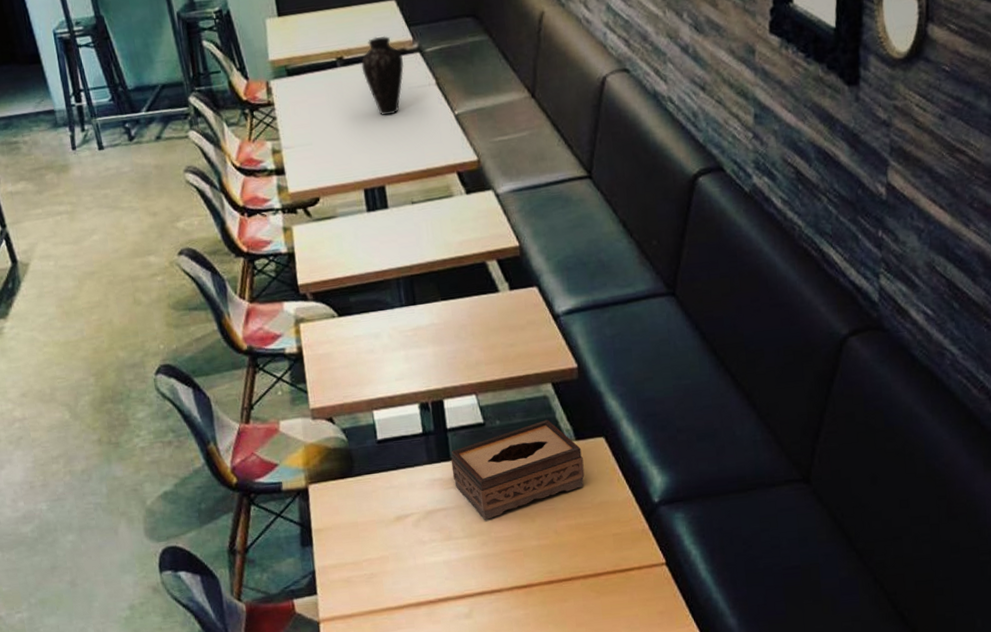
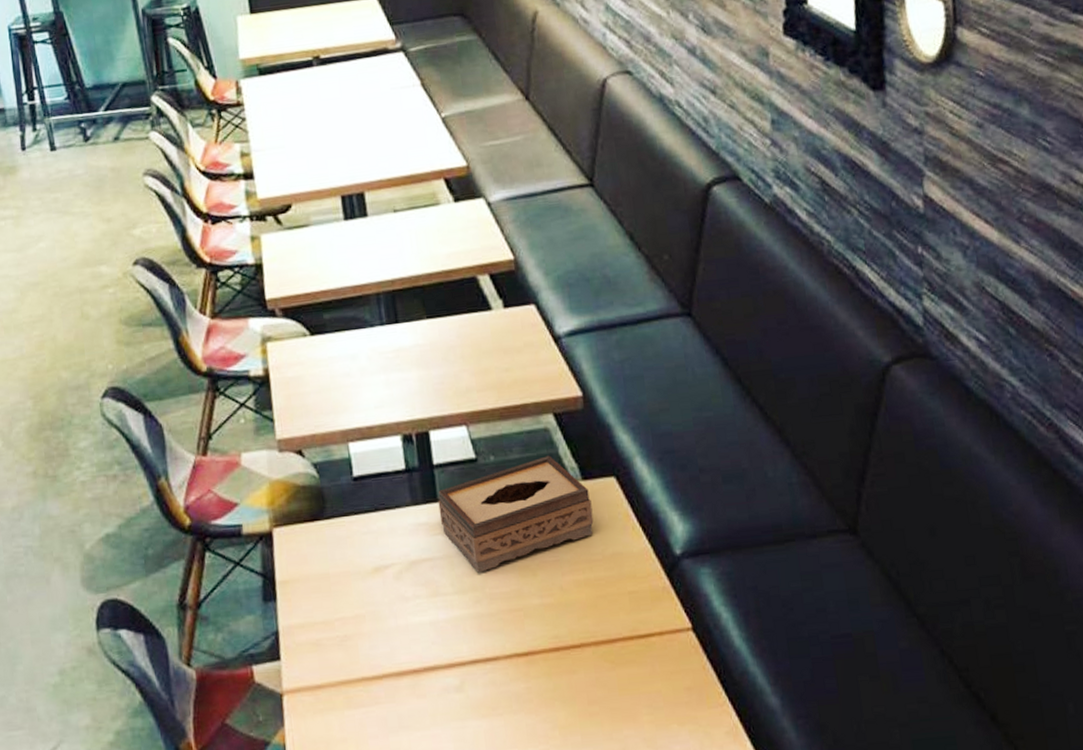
vase: present [361,35,404,115] -> none [339,34,386,117]

